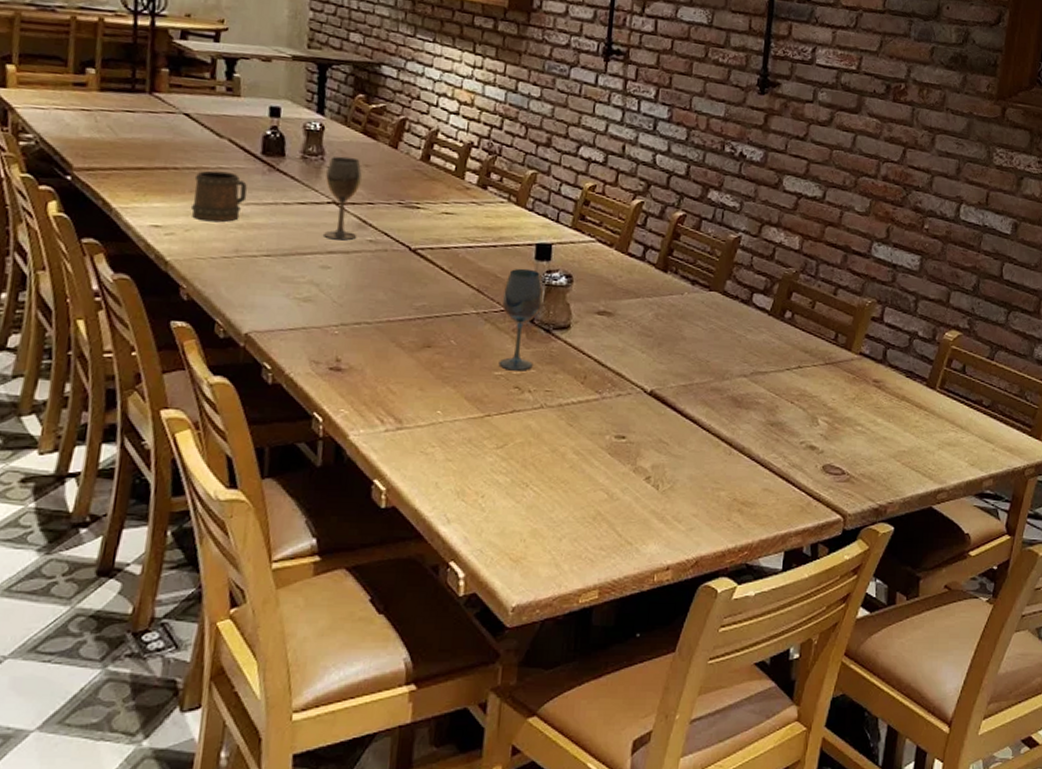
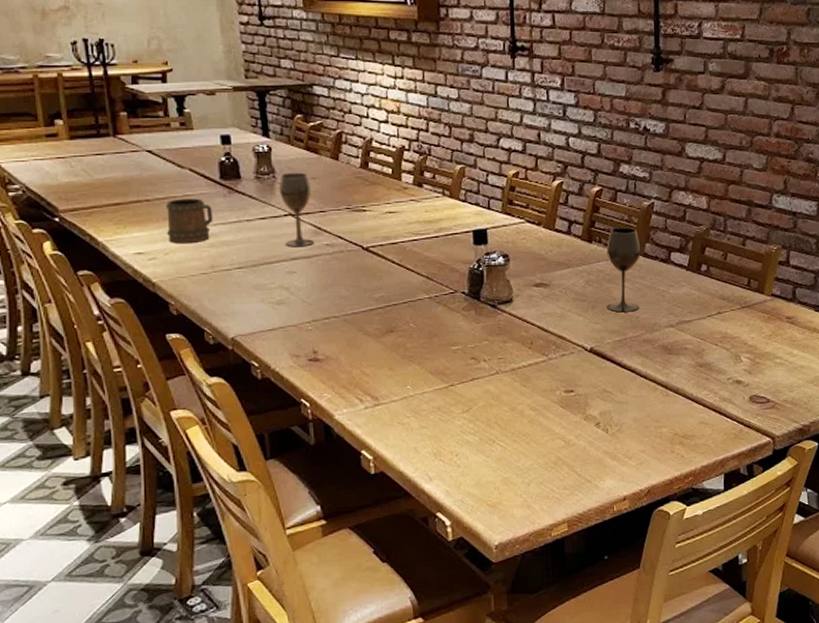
wineglass: present [498,268,543,371] -> none [449,253,485,344]
wineglass: none [675,258,721,355] -> present [606,227,641,313]

